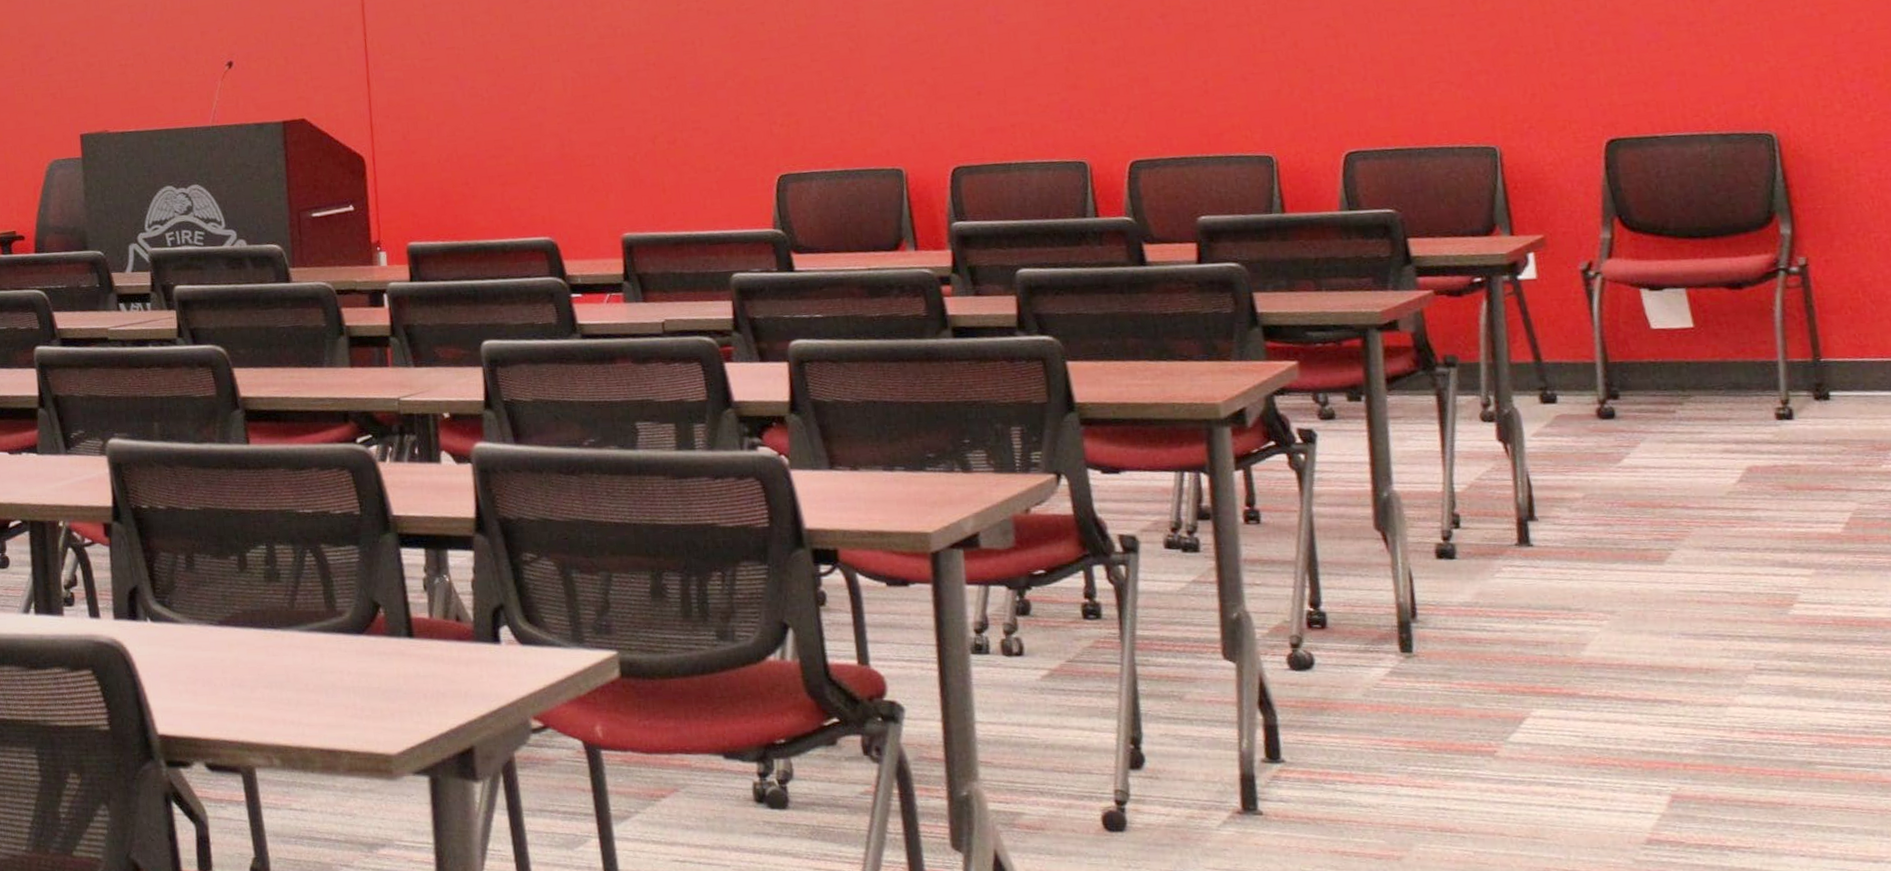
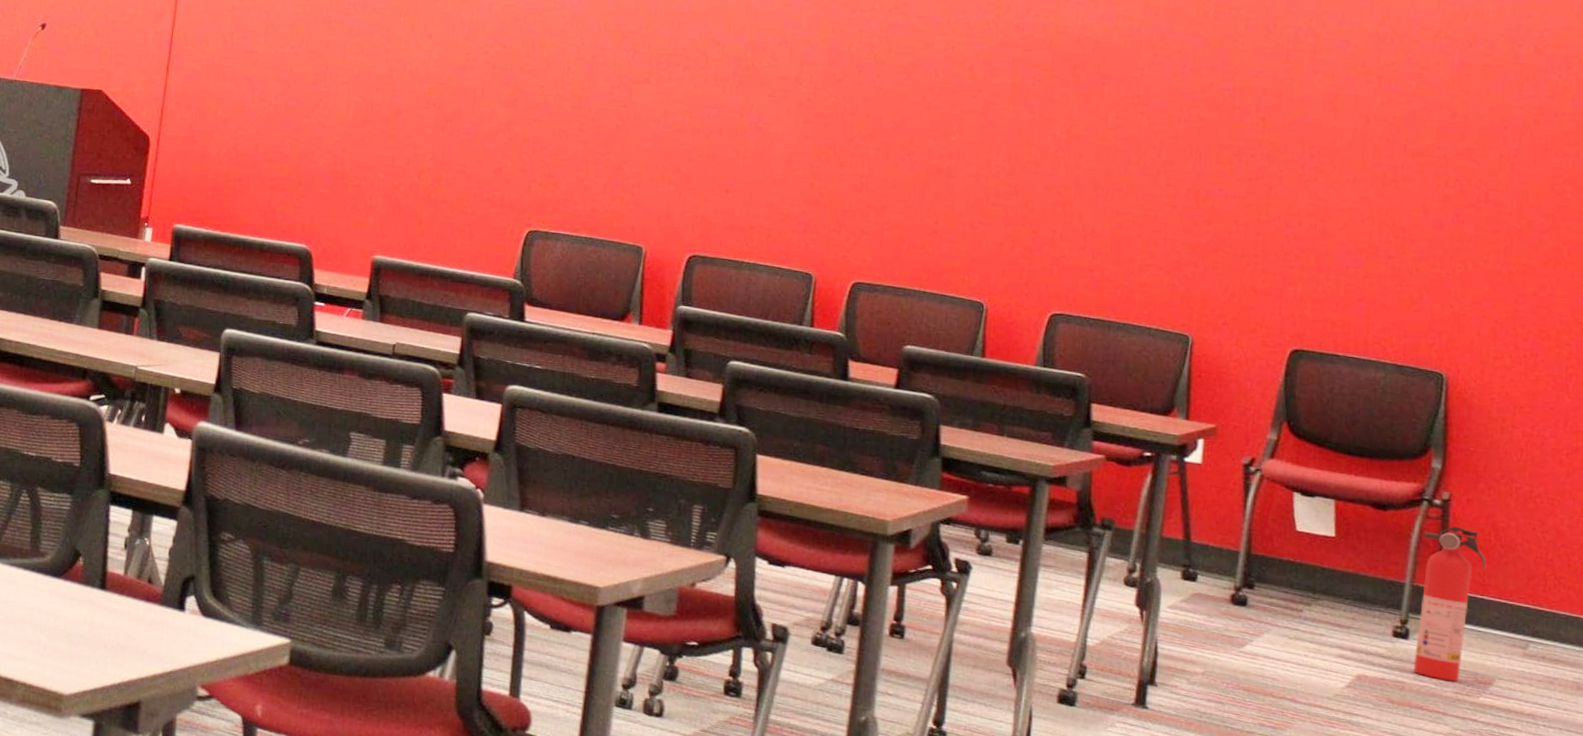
fire extinguisher: none [1786,291,1861,455] -> present [1413,526,1487,681]

